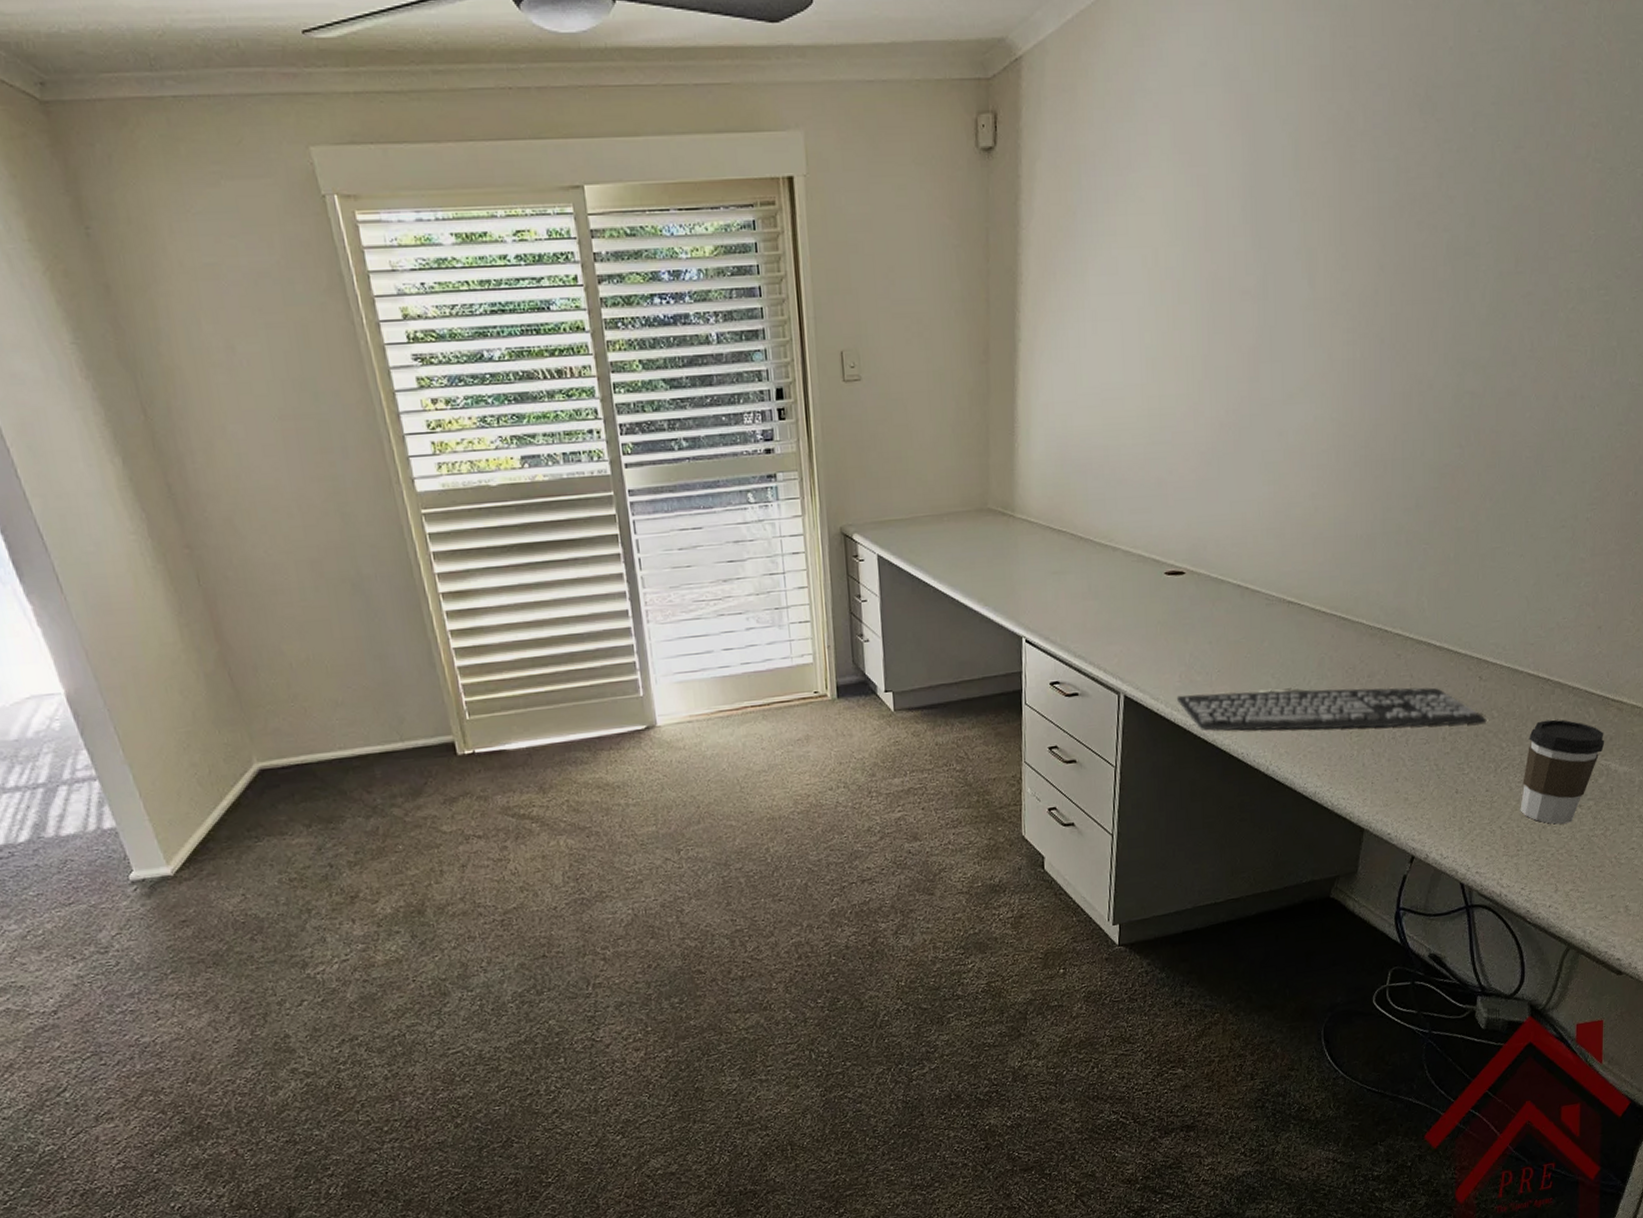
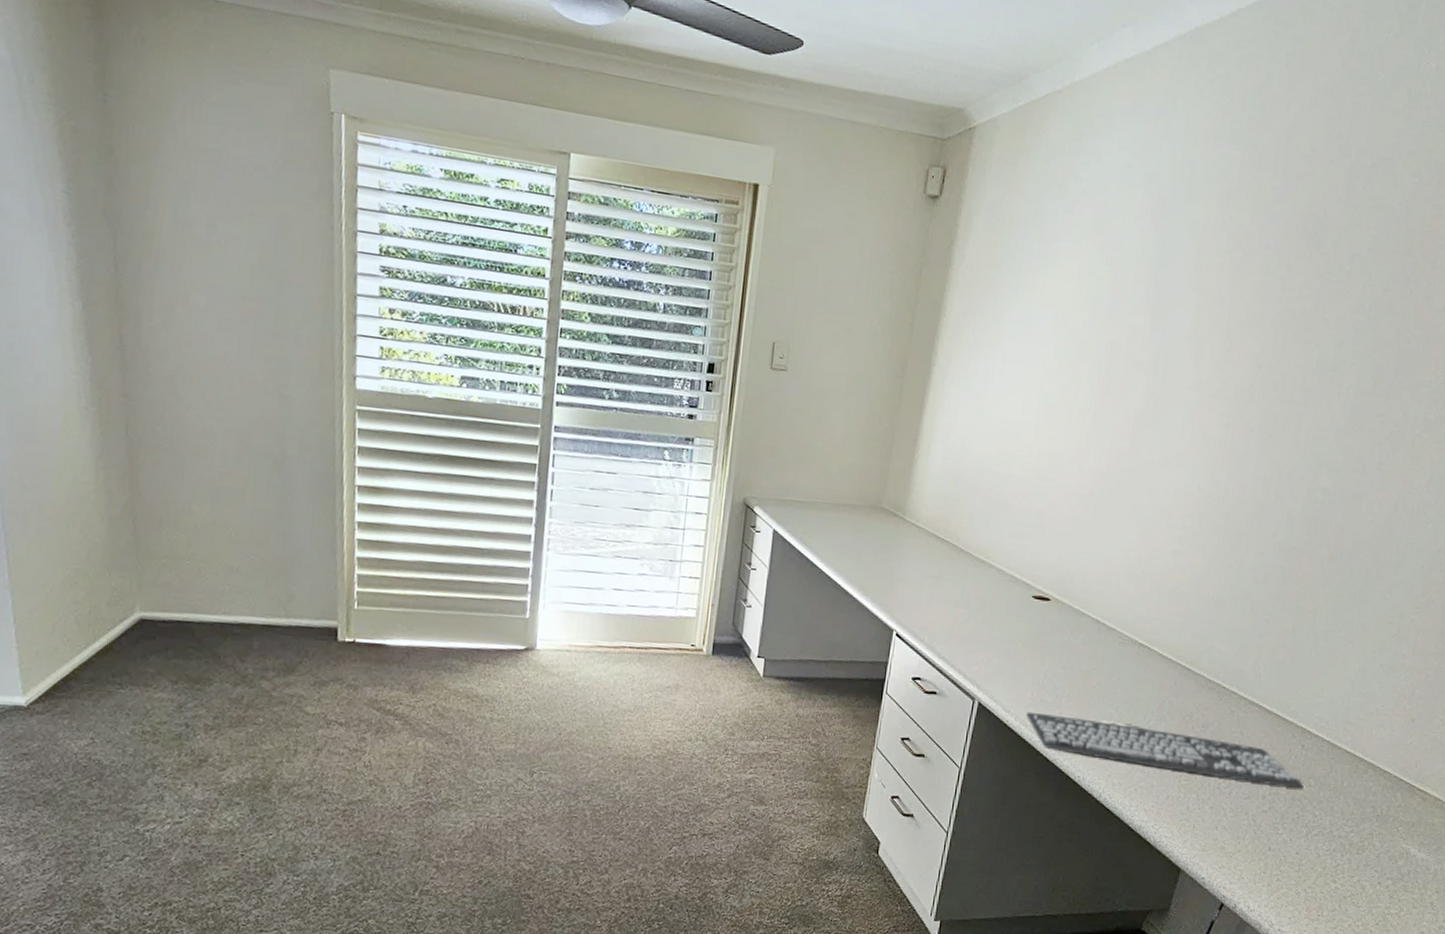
coffee cup: present [1520,719,1605,824] -> none [1324,796,1408,897]

